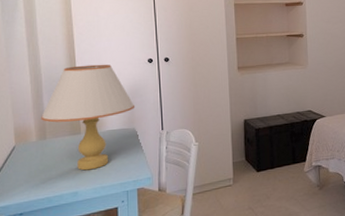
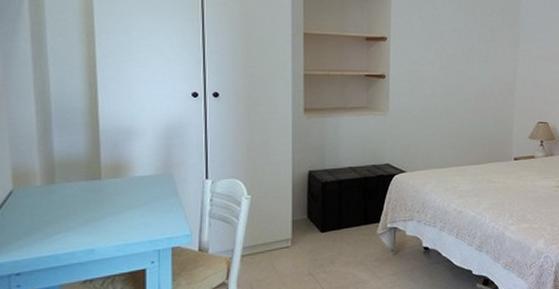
table lamp: present [41,64,136,171] -> none [49,95,174,224]

